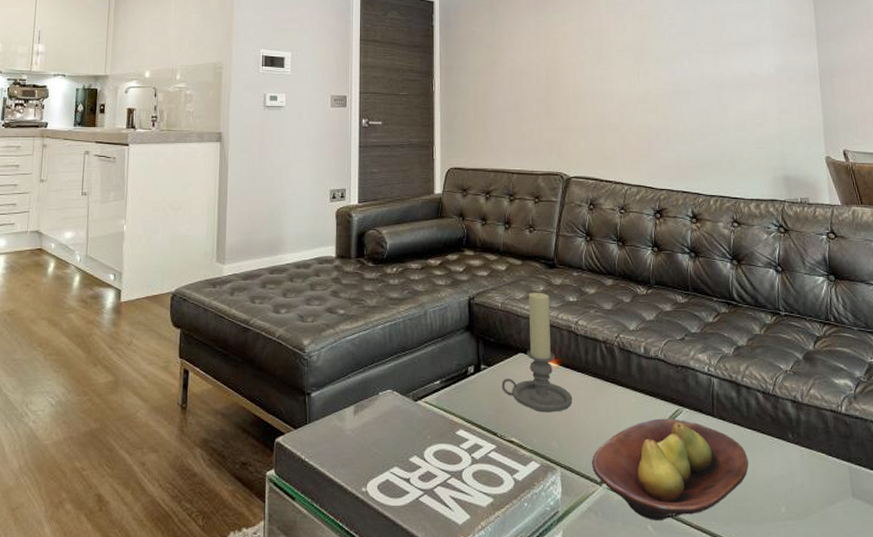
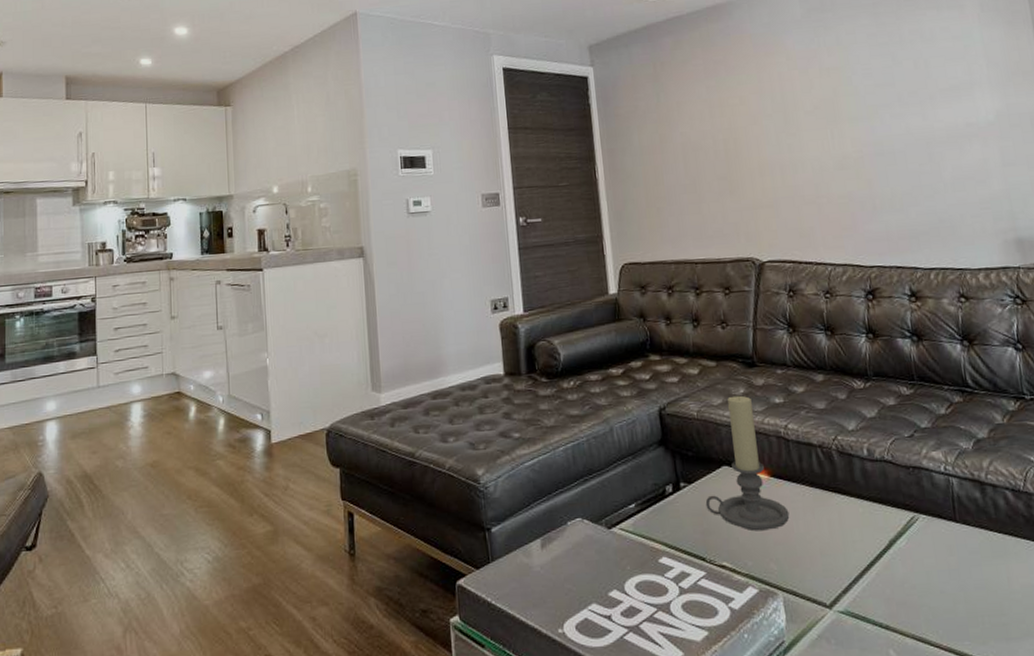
fruit bowl: present [592,418,749,521] -> none [818,527,1003,645]

